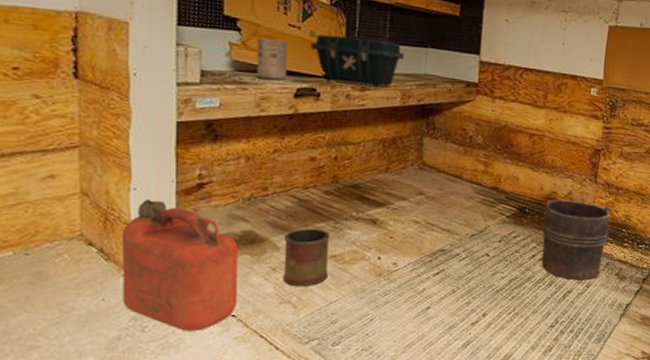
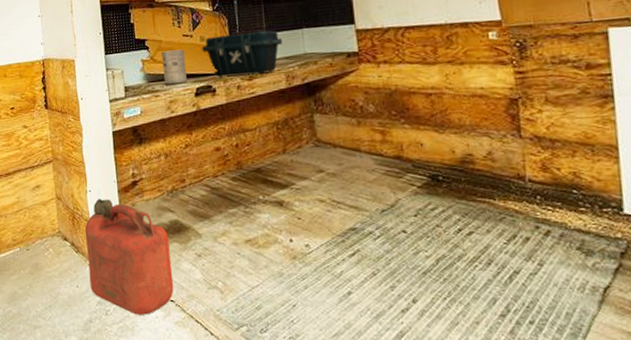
paint can: present [283,228,330,287] -> none [203,214,247,273]
bucket: present [538,200,610,280] -> none [455,161,555,258]

